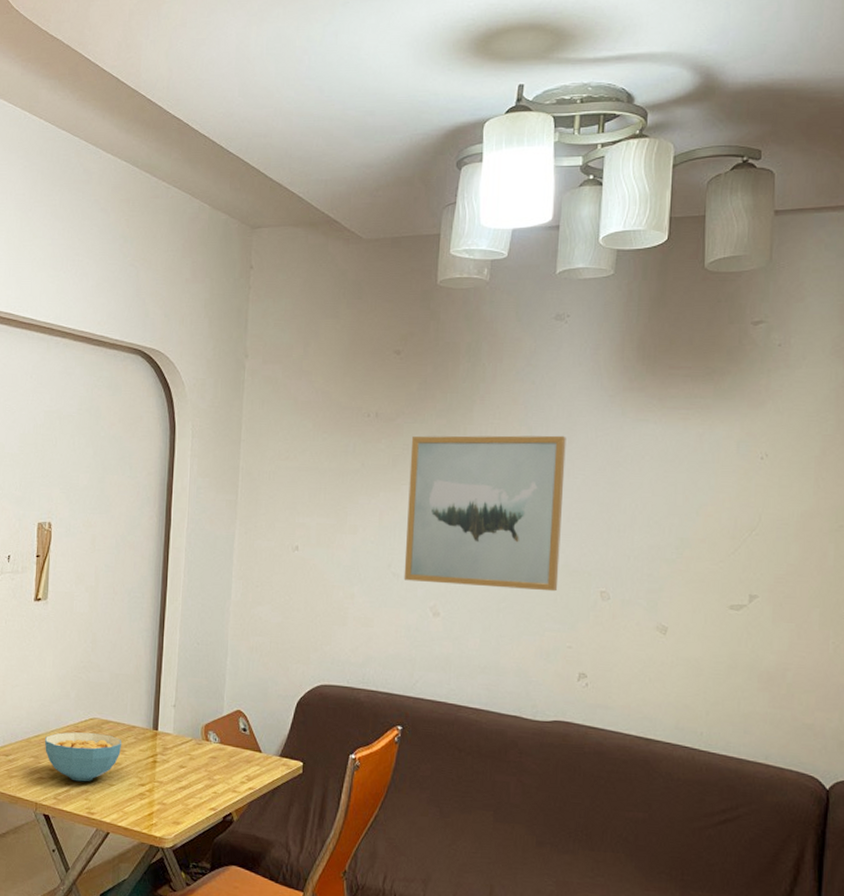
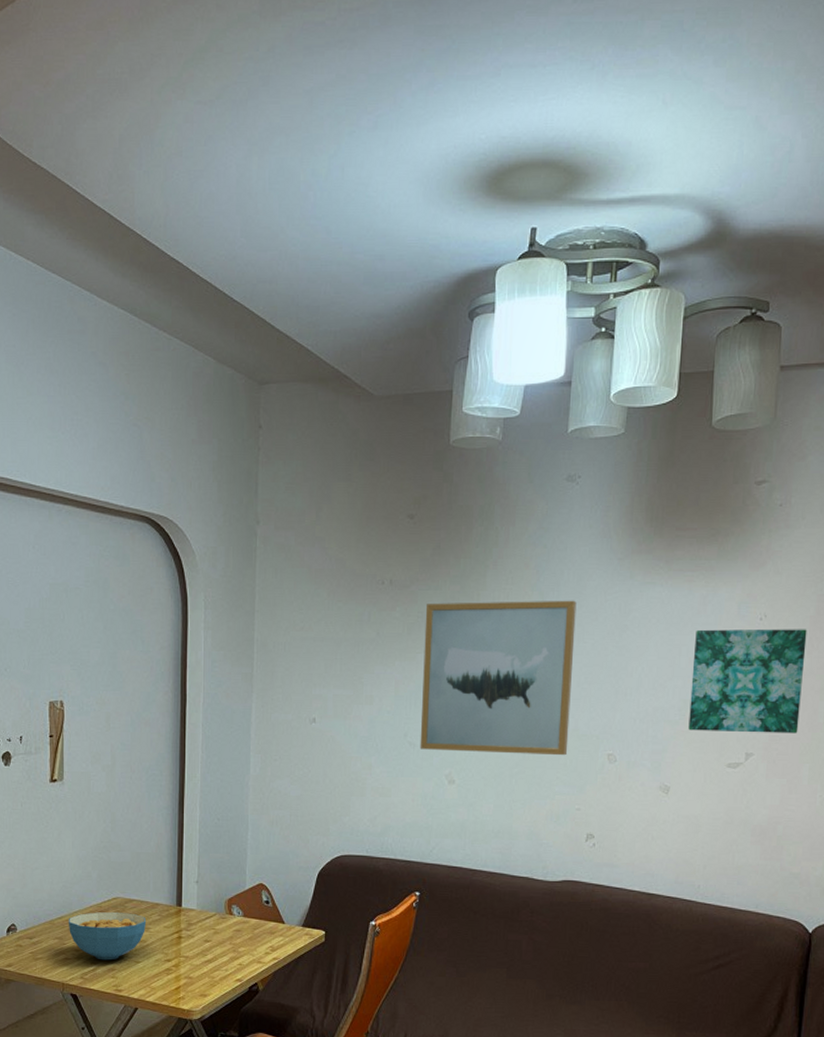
wall art: none [686,467,813,576] -> present [688,629,807,734]

